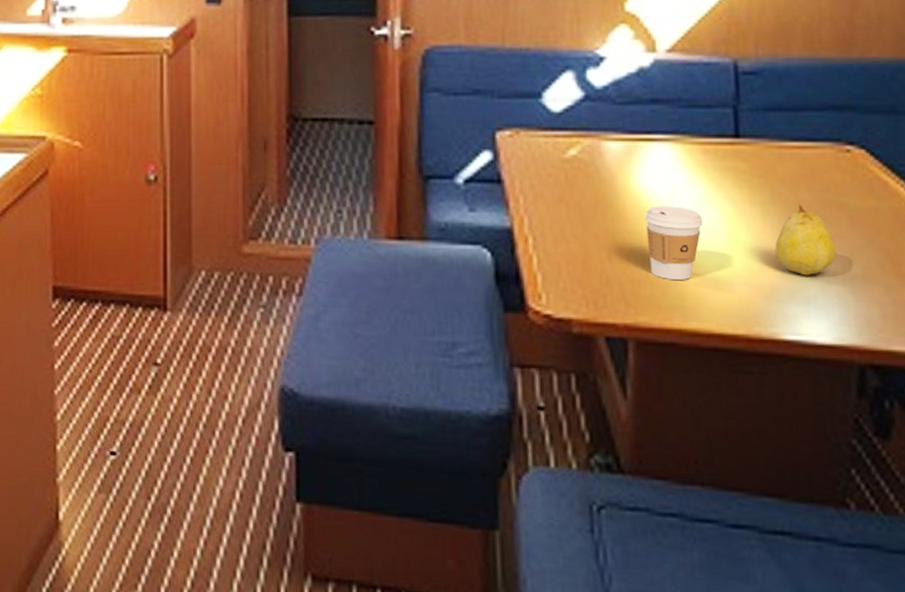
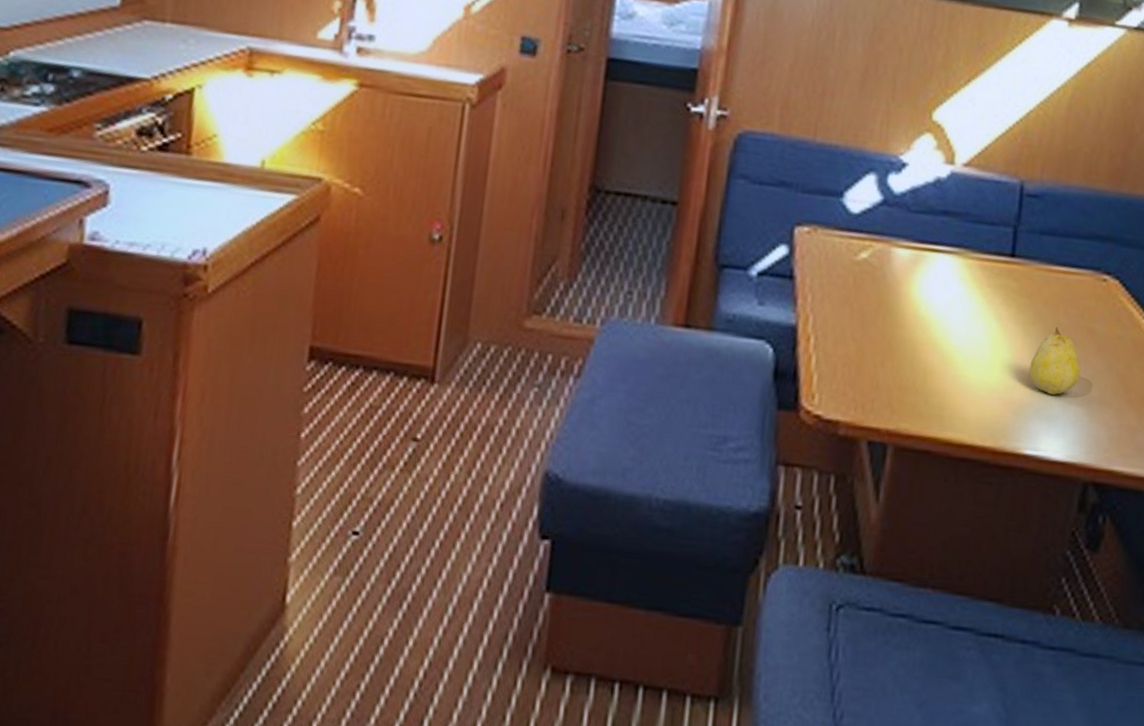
coffee cup: present [645,206,703,281] -> none [917,316,972,391]

